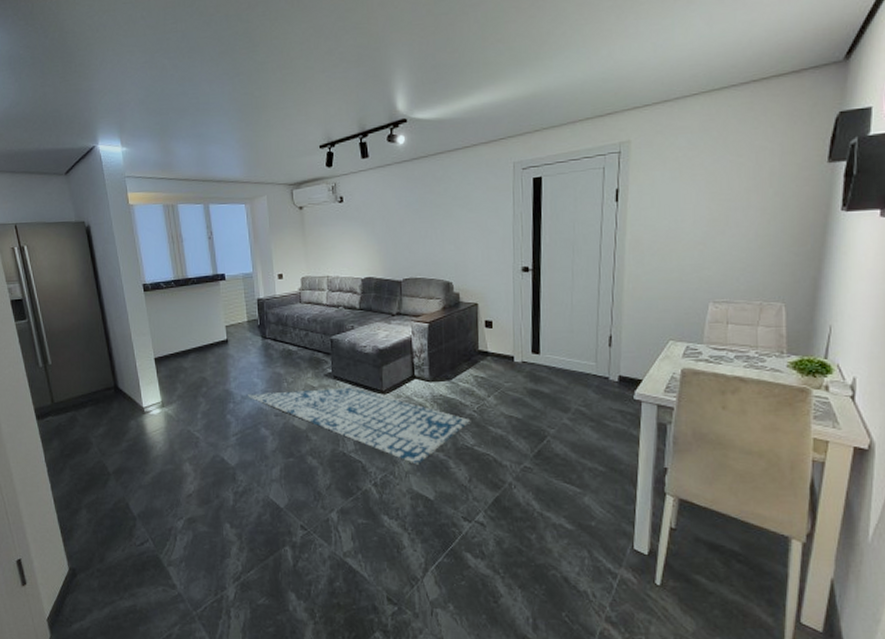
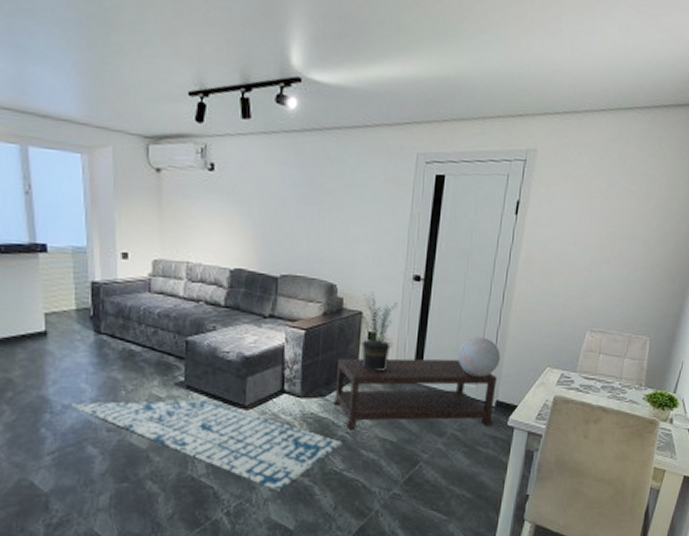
coffee table: none [458,339,618,407] -> present [332,358,497,429]
potted plant: none [468,285,510,355] -> present [353,291,398,372]
decorative sphere: none [574,317,618,354] -> present [458,337,501,377]

